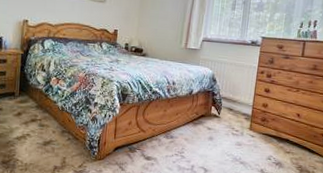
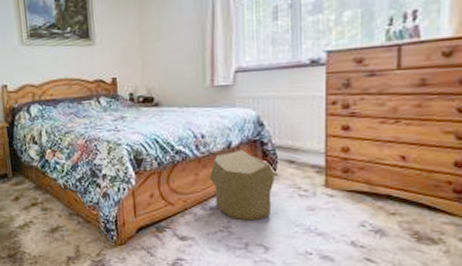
pouf: none [174,96,219,149] -> present [209,149,275,221]

